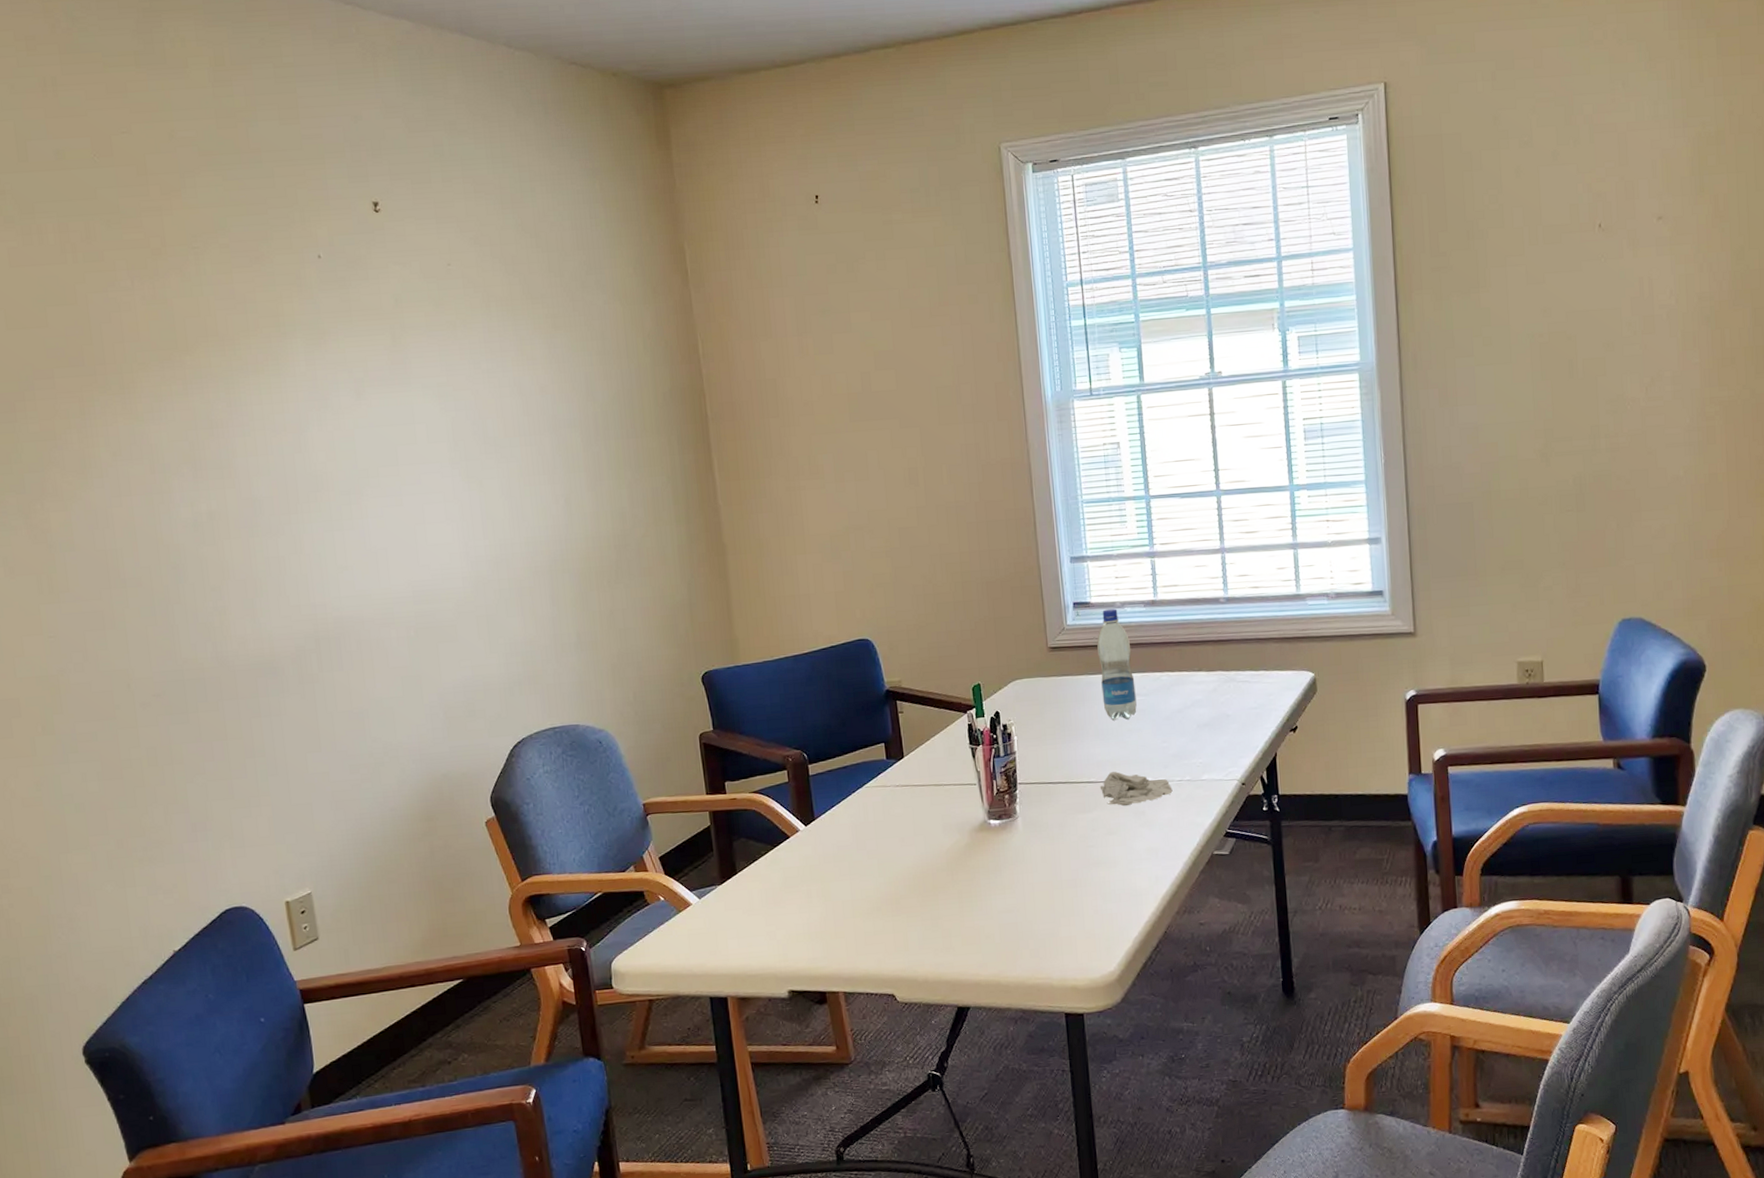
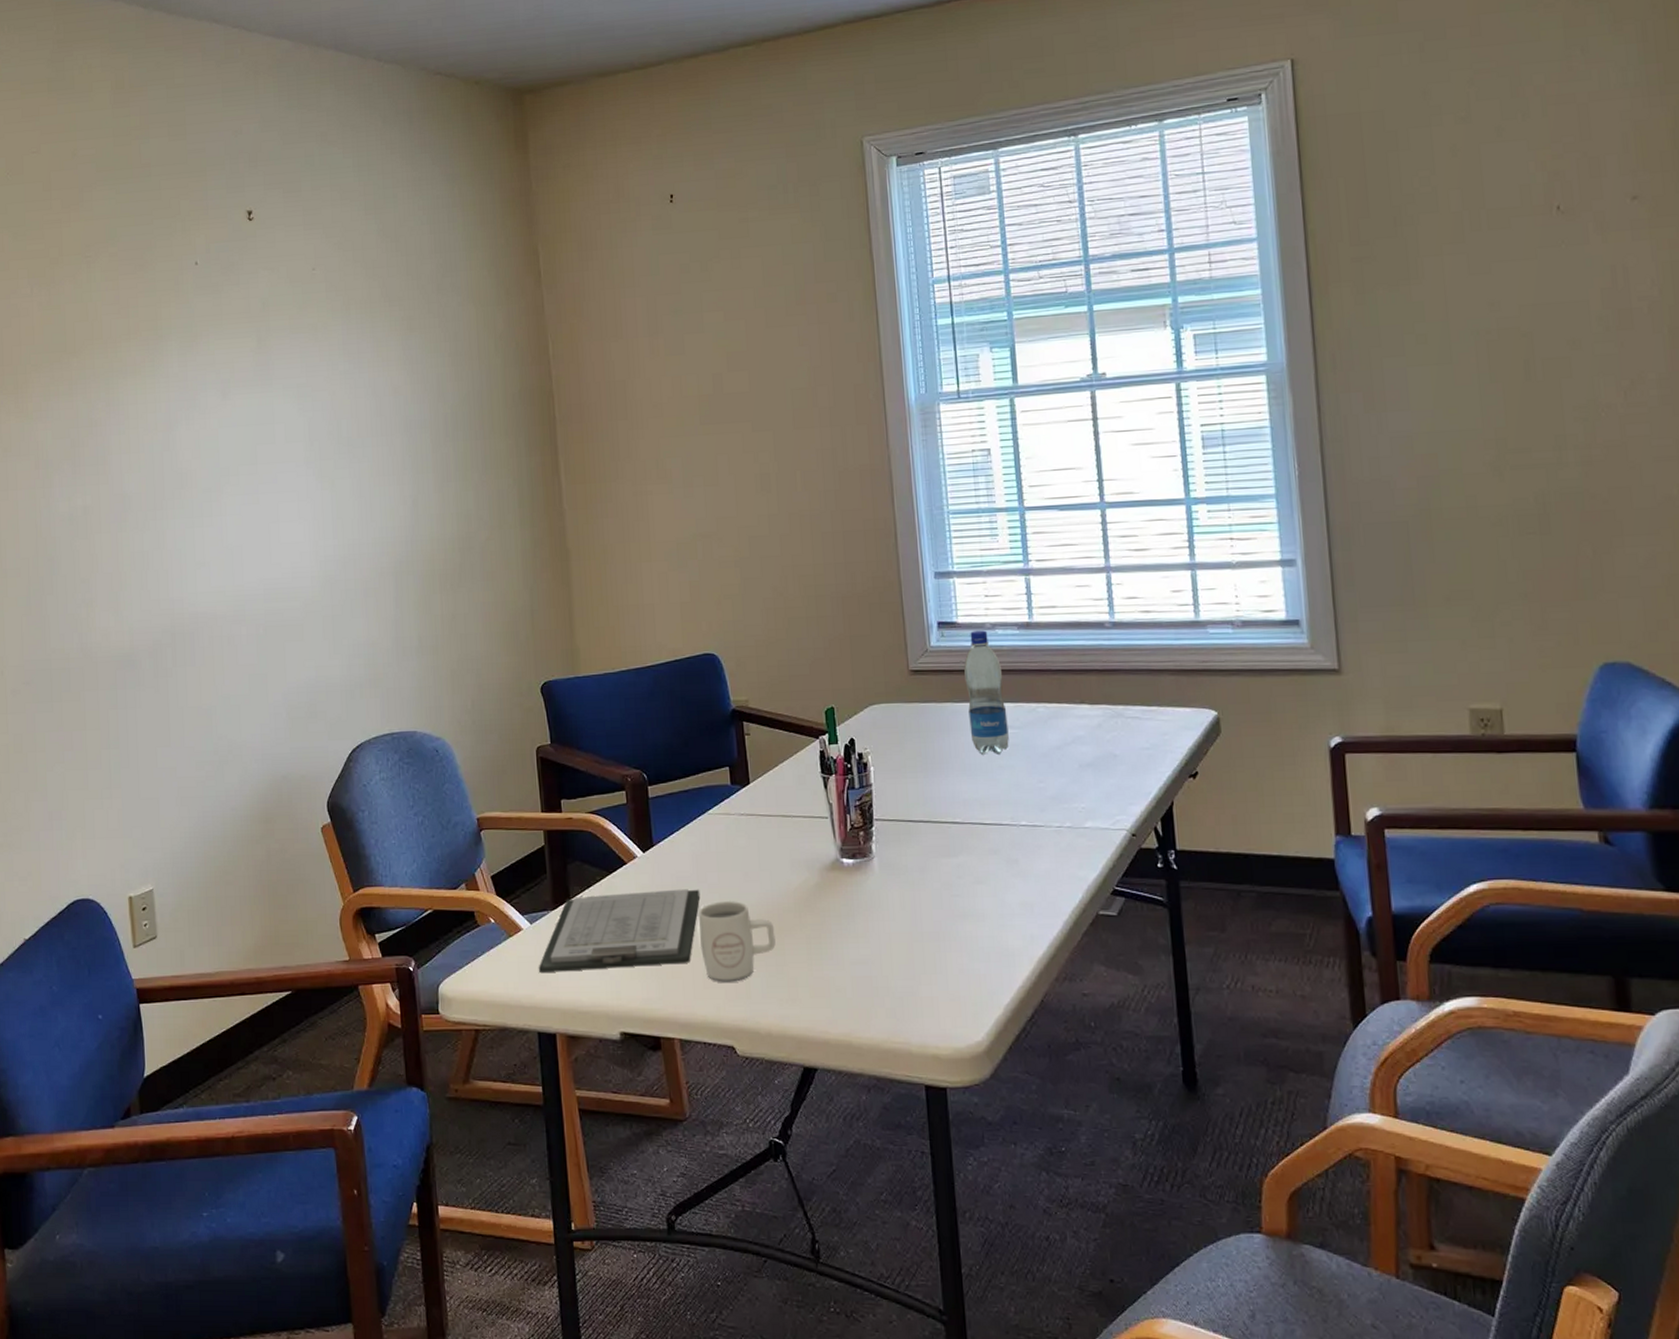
clipboard: none [708,856,860,944] -> present [538,889,700,974]
mug: none [858,864,930,939] -> present [698,901,776,982]
tissue: present [1099,772,1173,806] -> none [966,812,1051,852]

